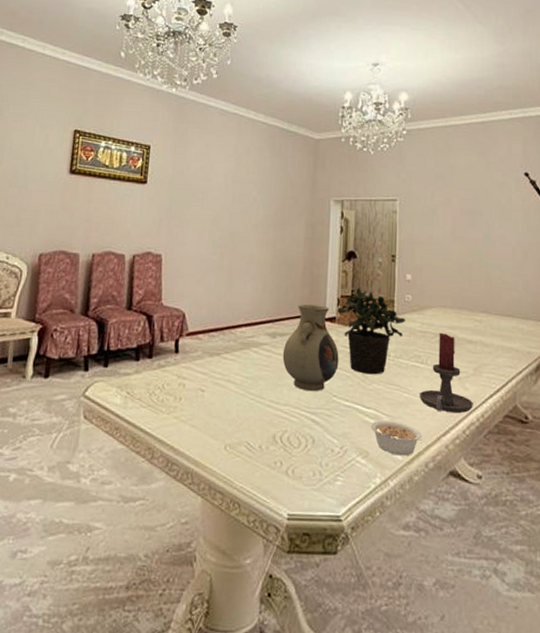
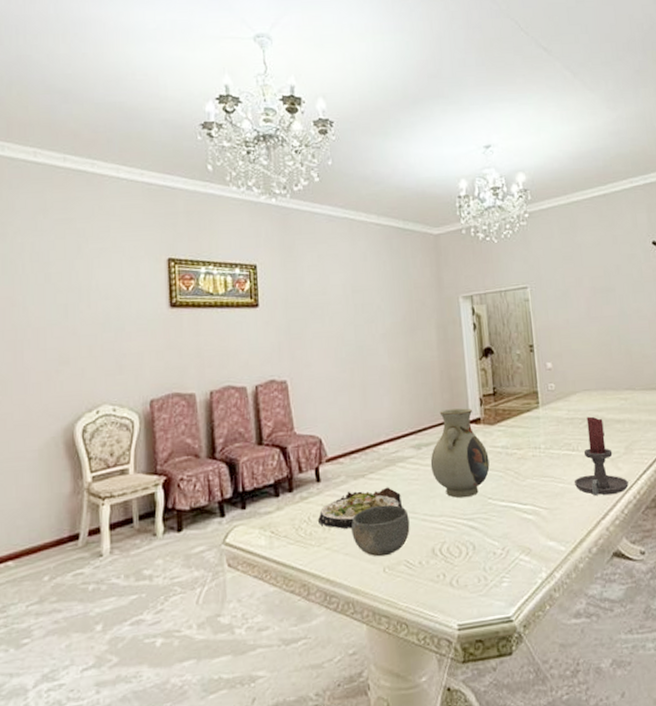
salad plate: none [171,366,251,403] -> present [318,487,403,530]
bowl: none [200,384,256,435] -> present [351,504,410,557]
potted plant: present [337,287,405,375] -> none [481,384,552,471]
legume: present [371,420,423,456] -> none [529,513,583,547]

